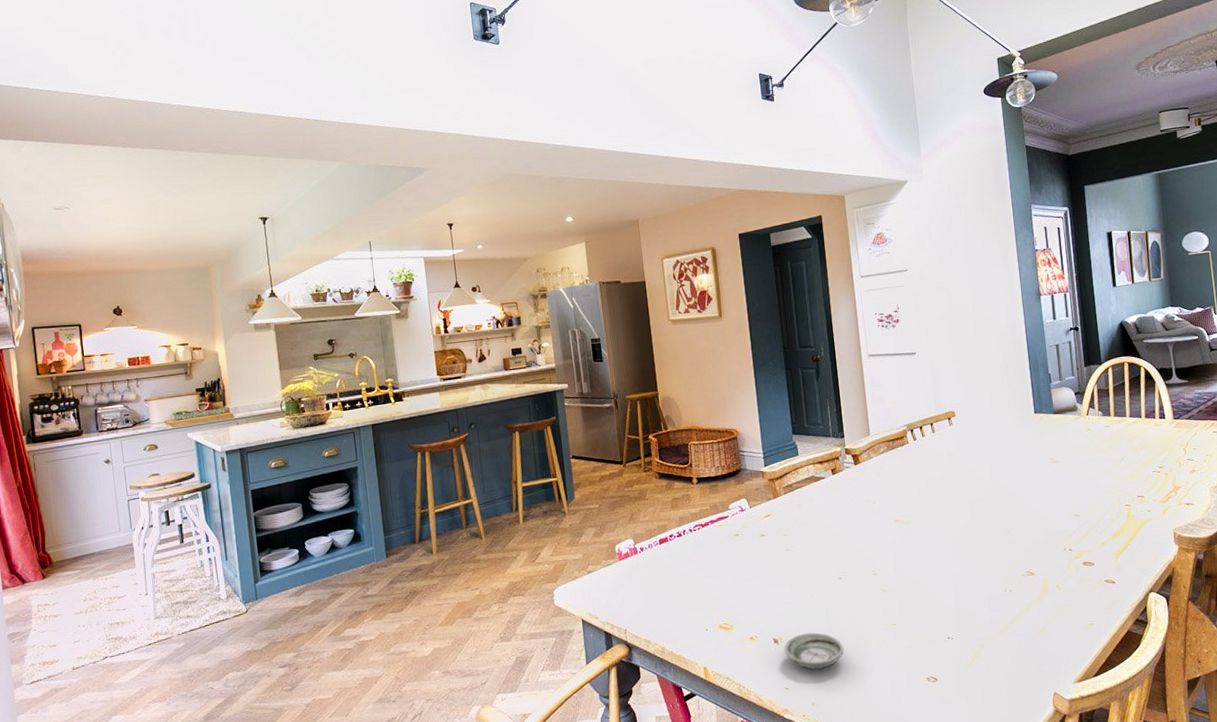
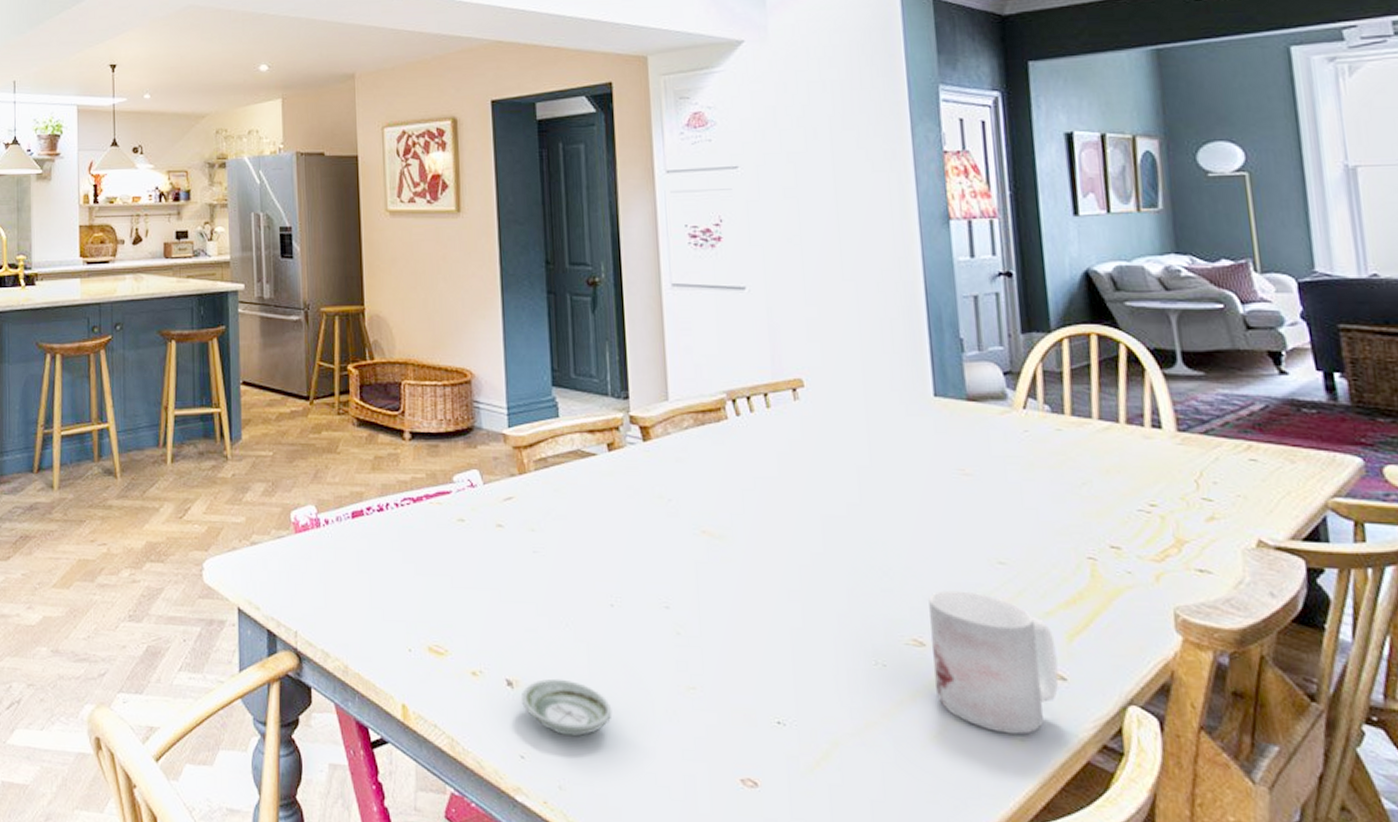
mug: none [1035,536,1111,622] -> present [929,590,1059,736]

